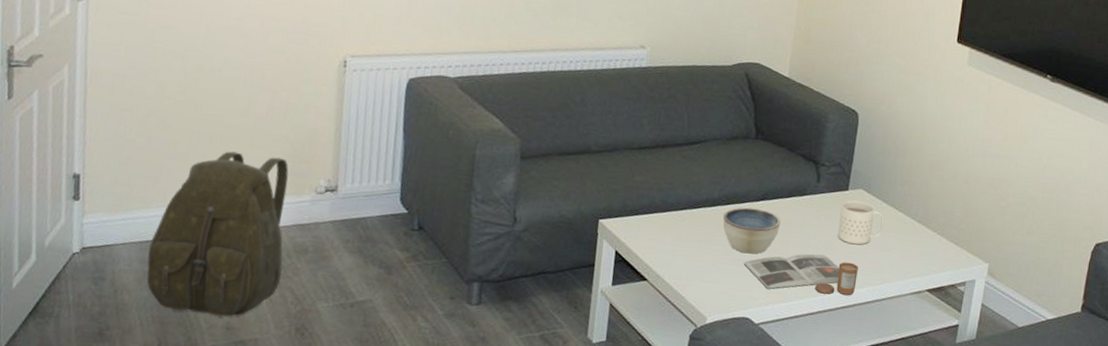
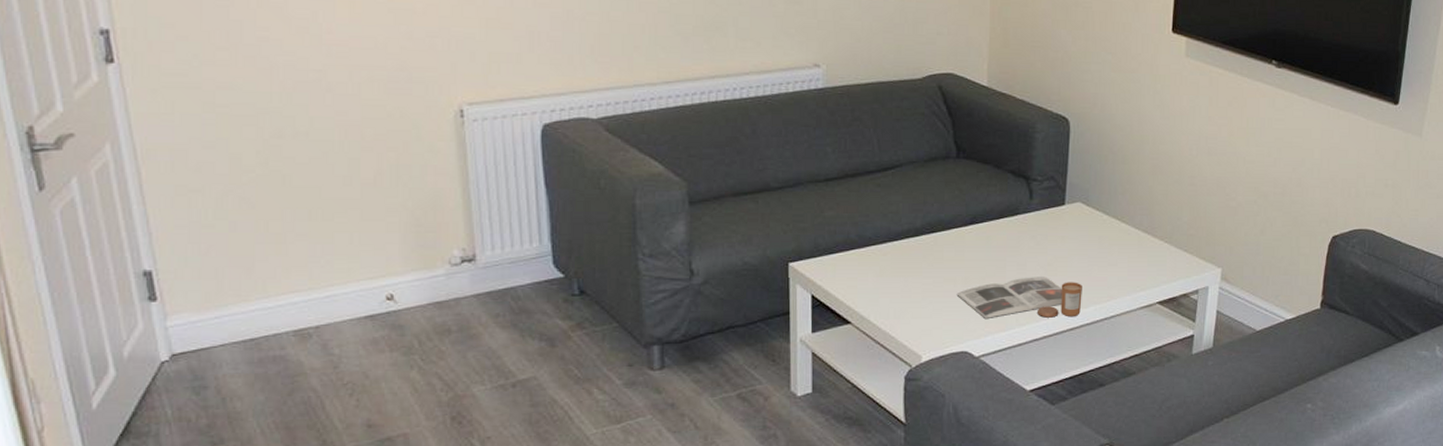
backpack: present [147,151,289,317] -> none [256,227,423,414]
bowl: present [723,207,781,254] -> none [929,234,994,284]
mug: present [838,200,885,245] -> none [1058,215,1107,262]

